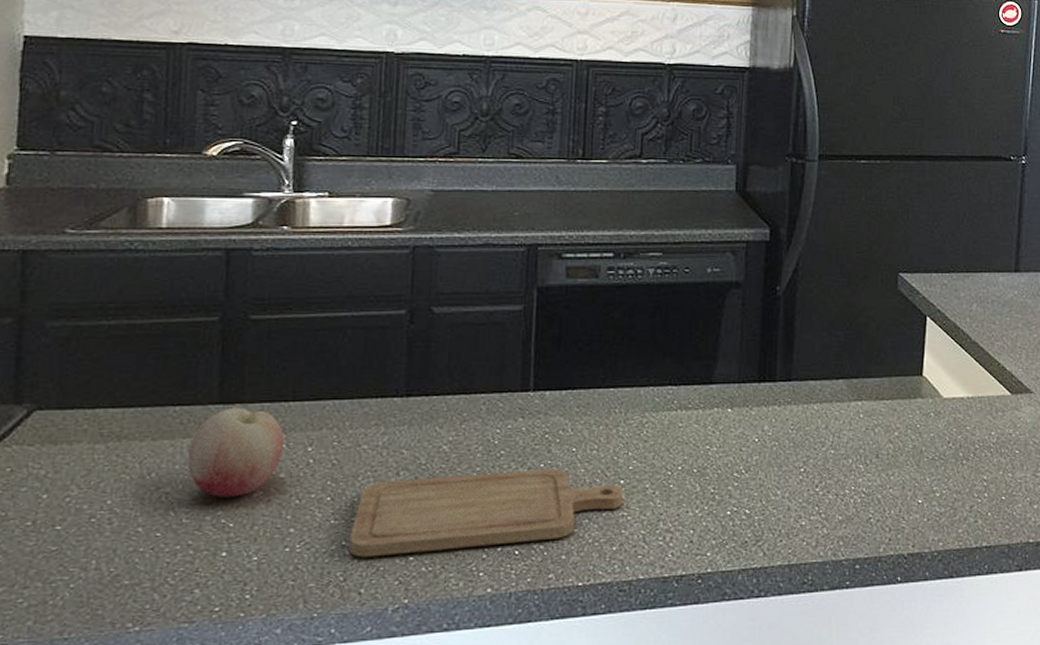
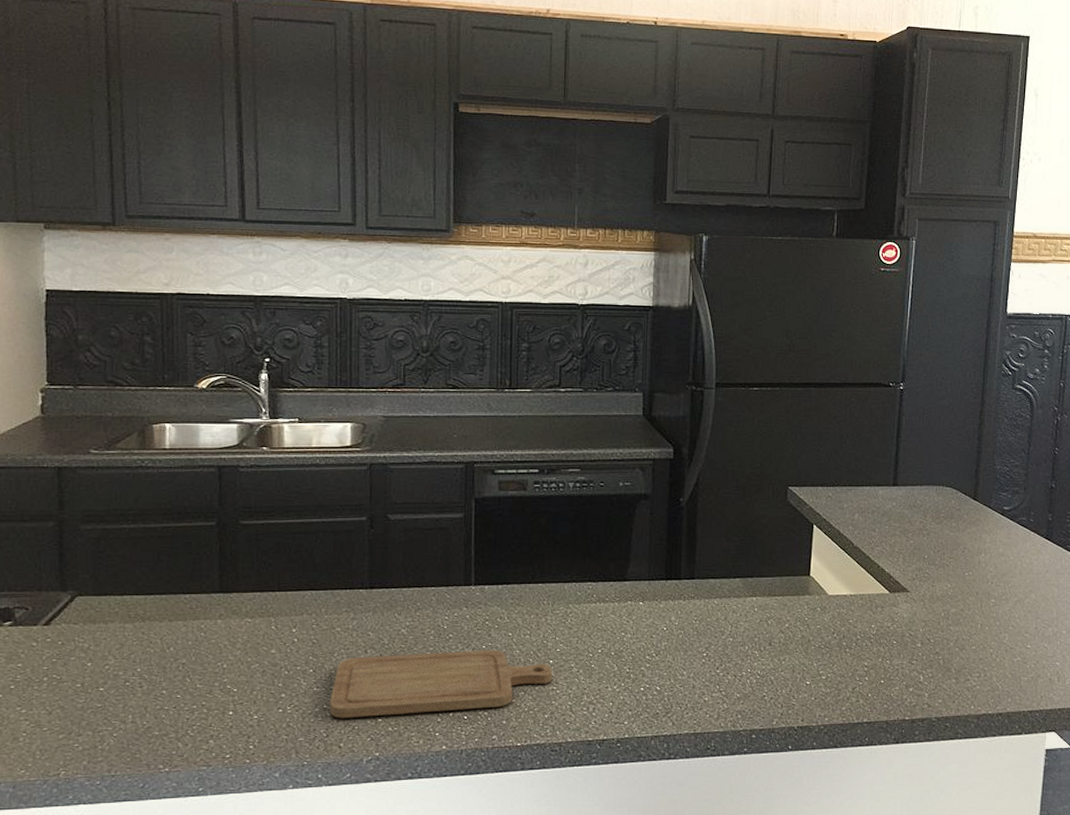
fruit: present [188,407,284,498] -> none [197,595,273,668]

